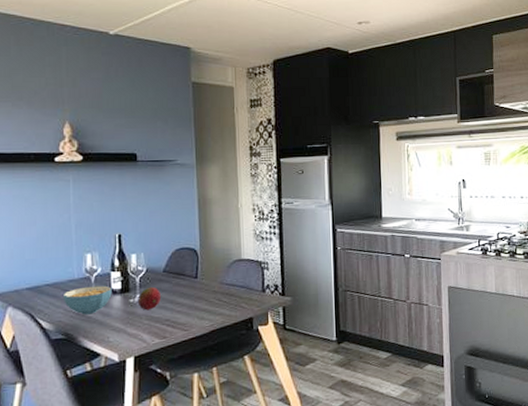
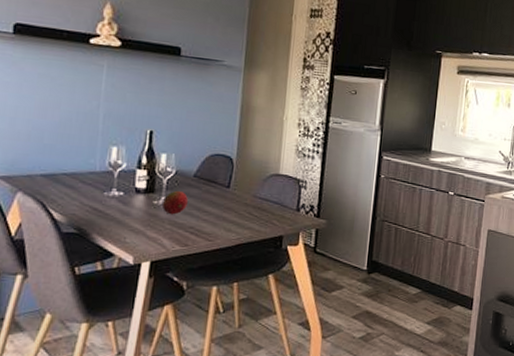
cereal bowl: present [62,285,112,315] -> none [80,181,136,211]

